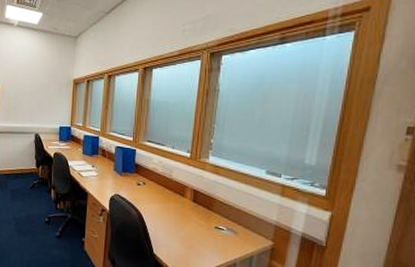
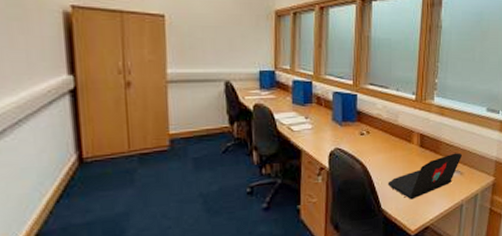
laptop: none [160,211,236,250] -> present [387,153,462,200]

